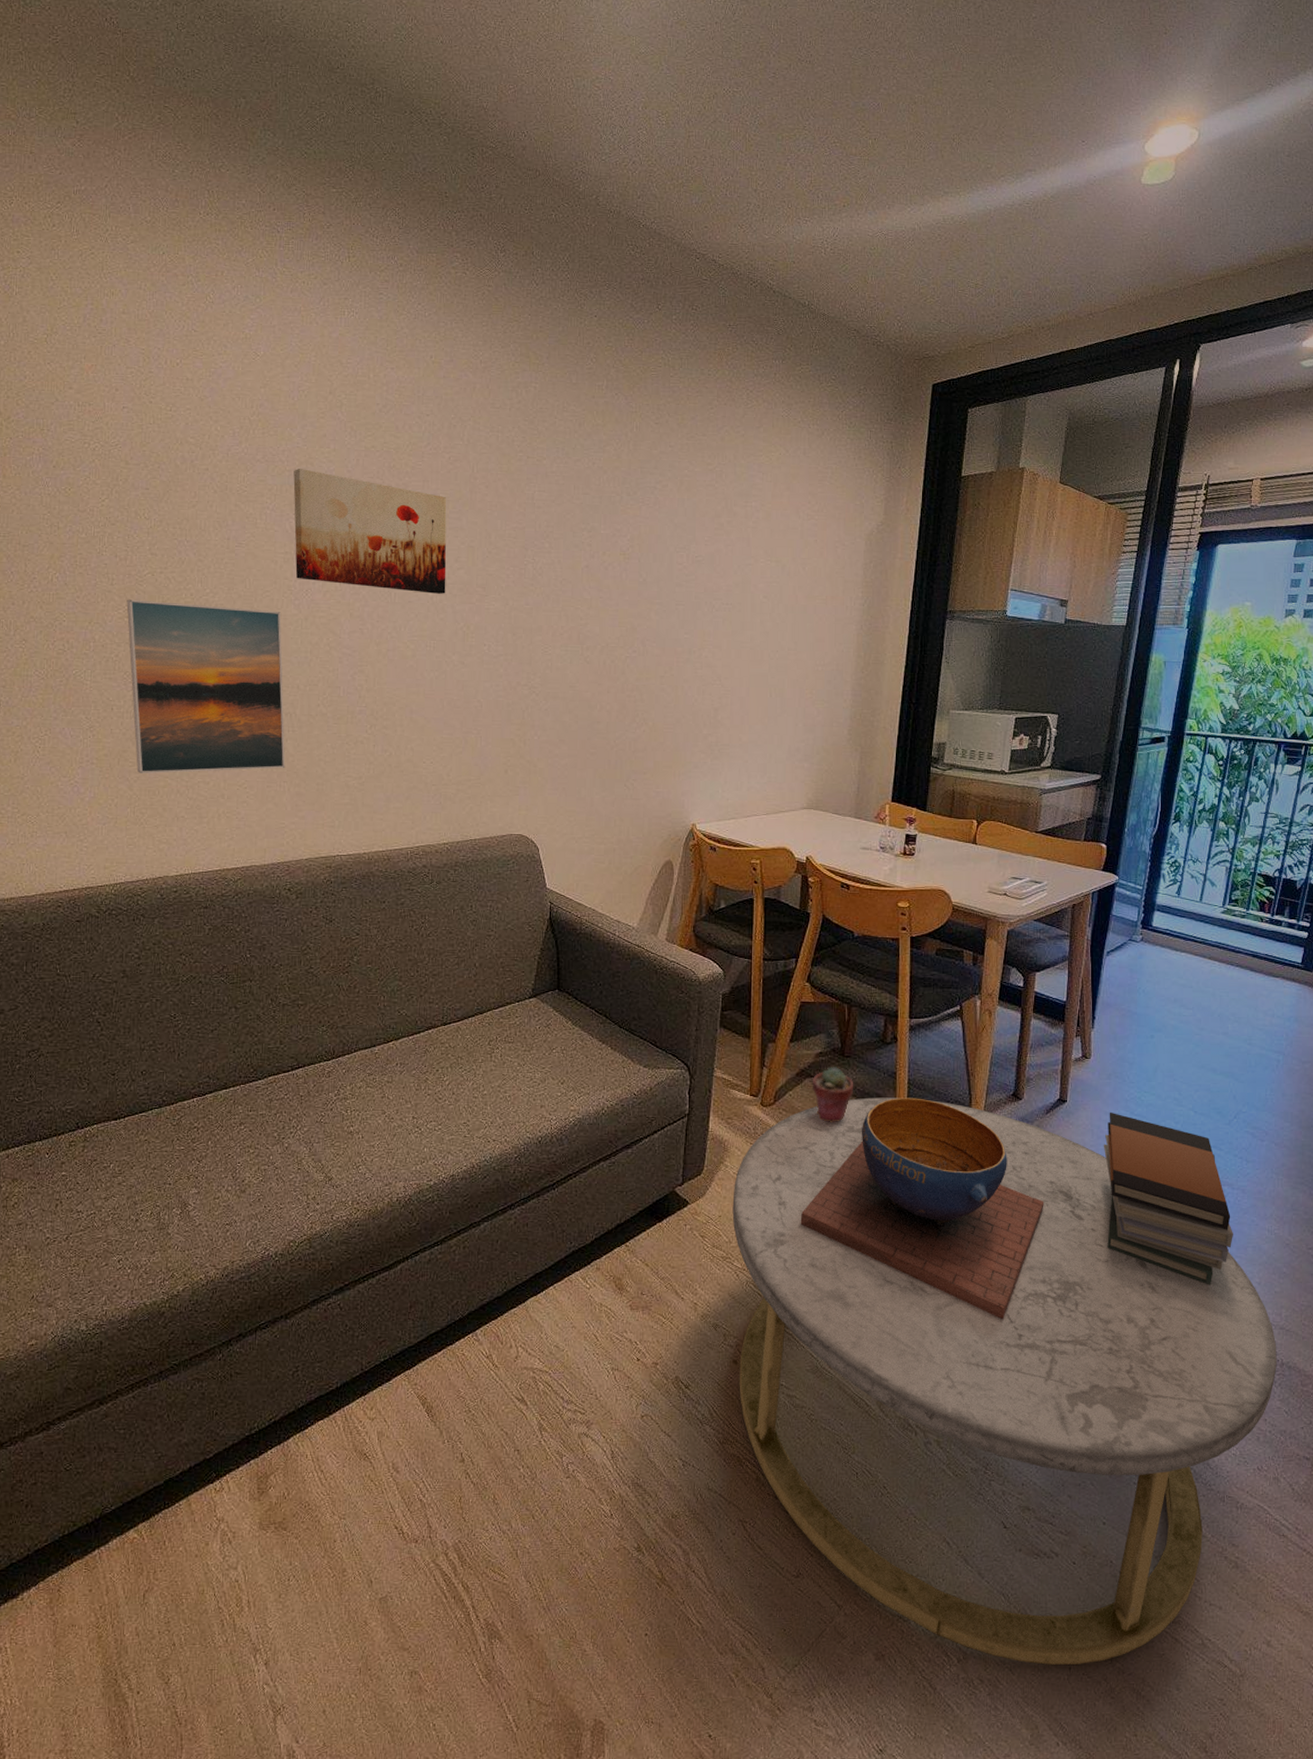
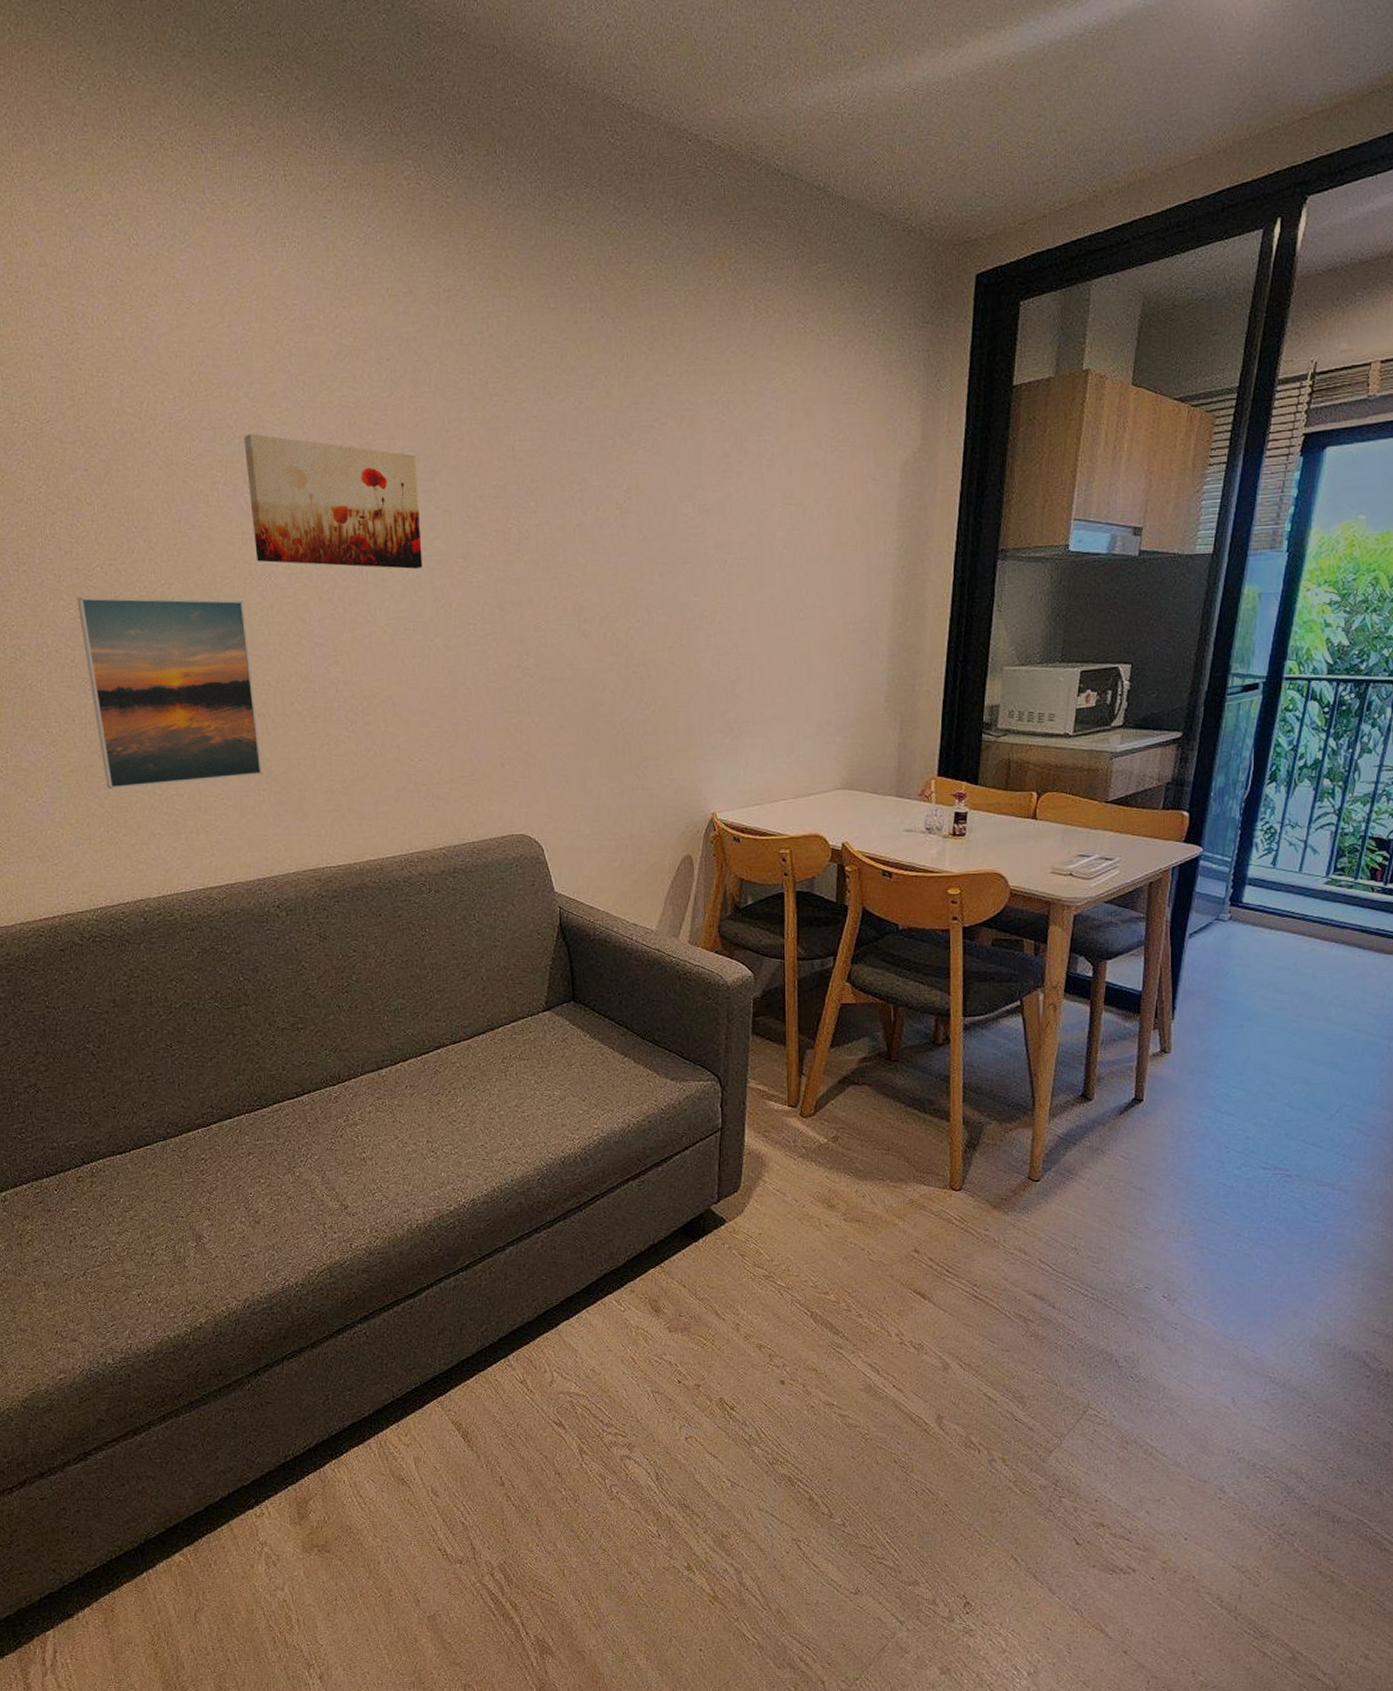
coffee table: present [732,1097,1277,1666] -> none [773,1103,1382,1679]
decorative bowl: present [800,1097,1044,1320] -> none [847,1102,1118,1334]
potted succulent: present [812,1067,854,1122] -> none [856,1072,903,1132]
book stack: present [1103,1111,1233,1285] -> none [1185,1110,1333,1293]

